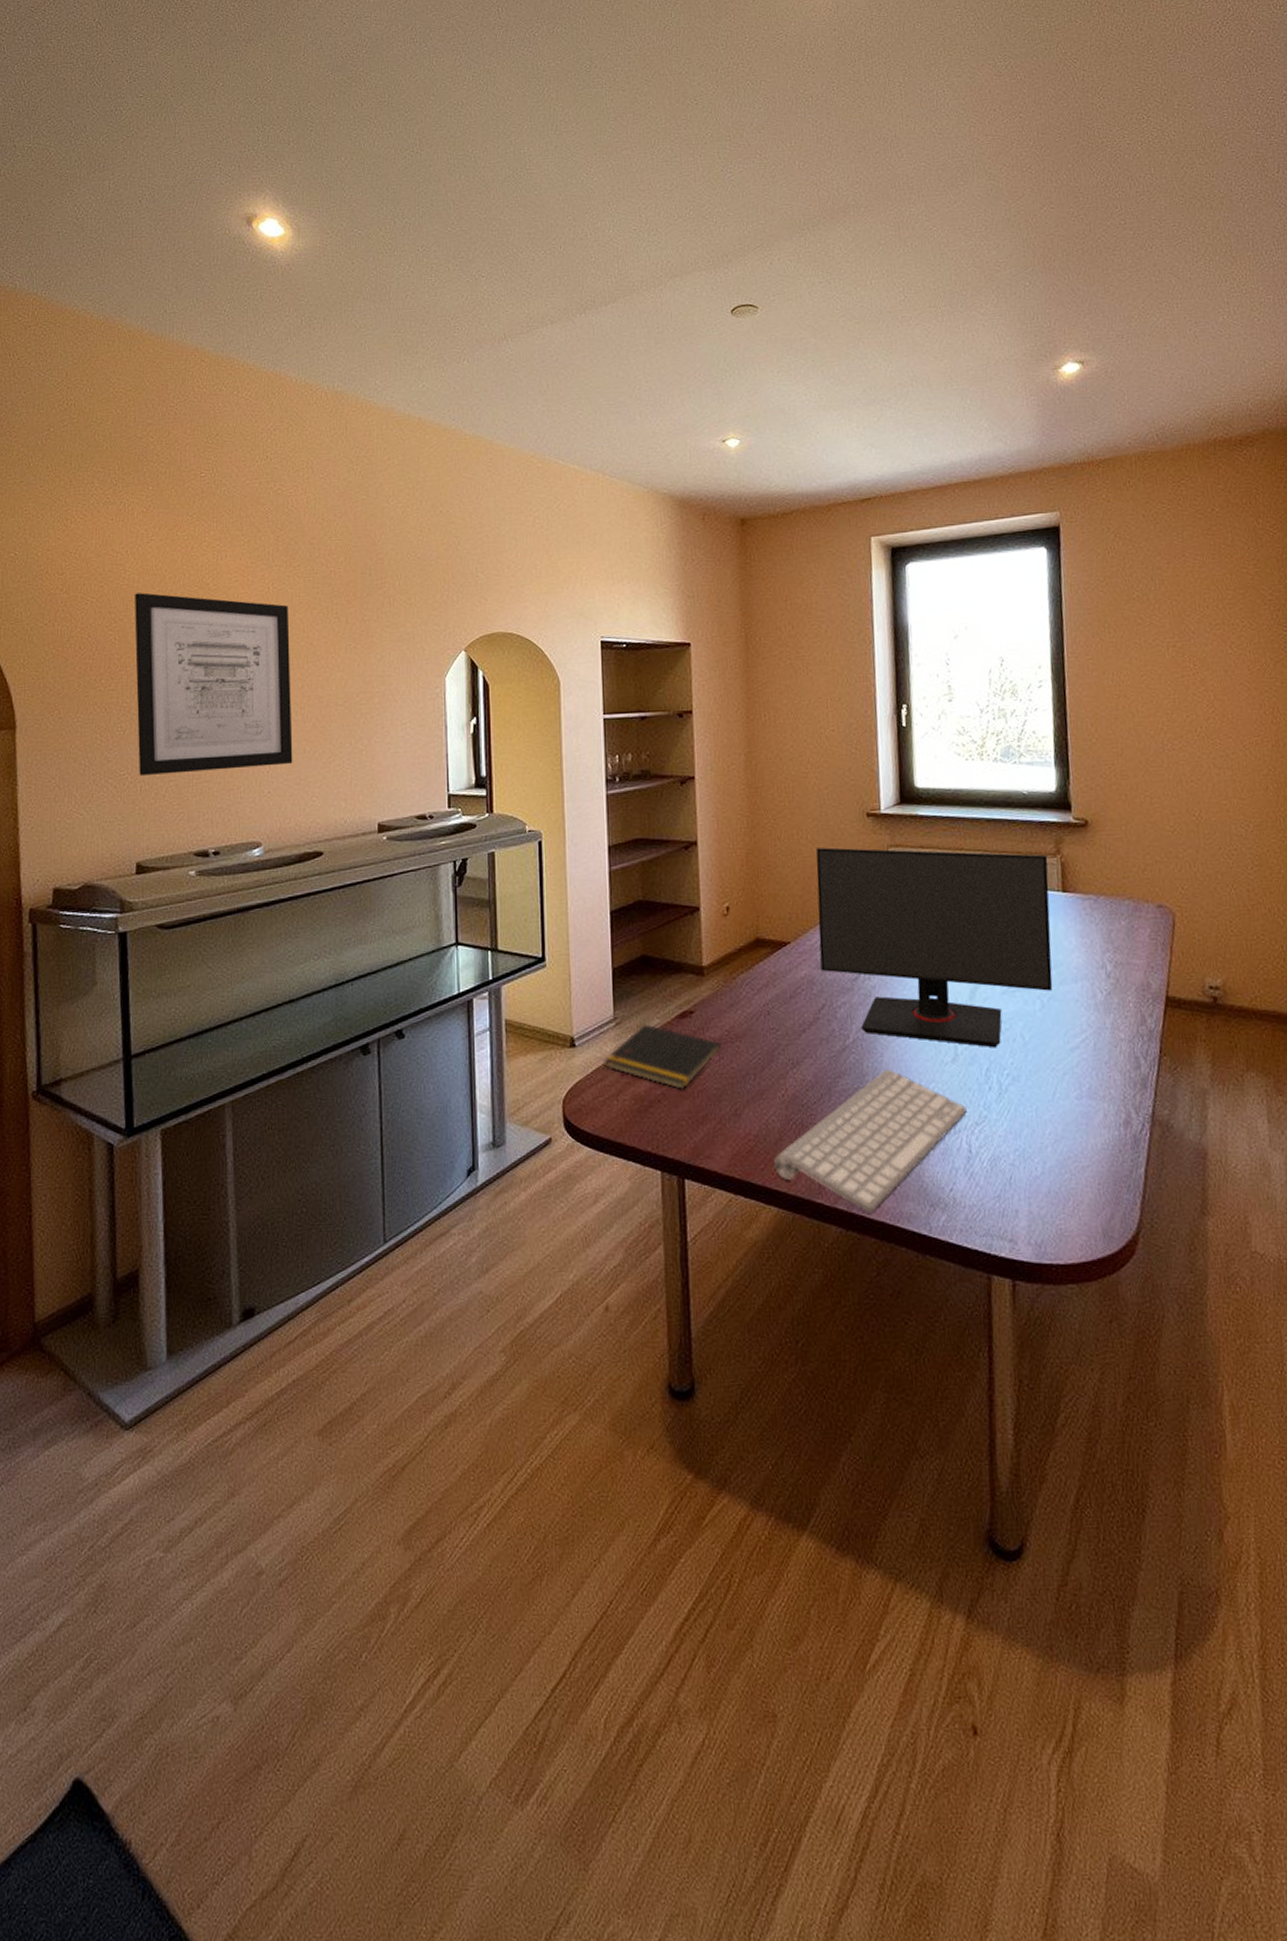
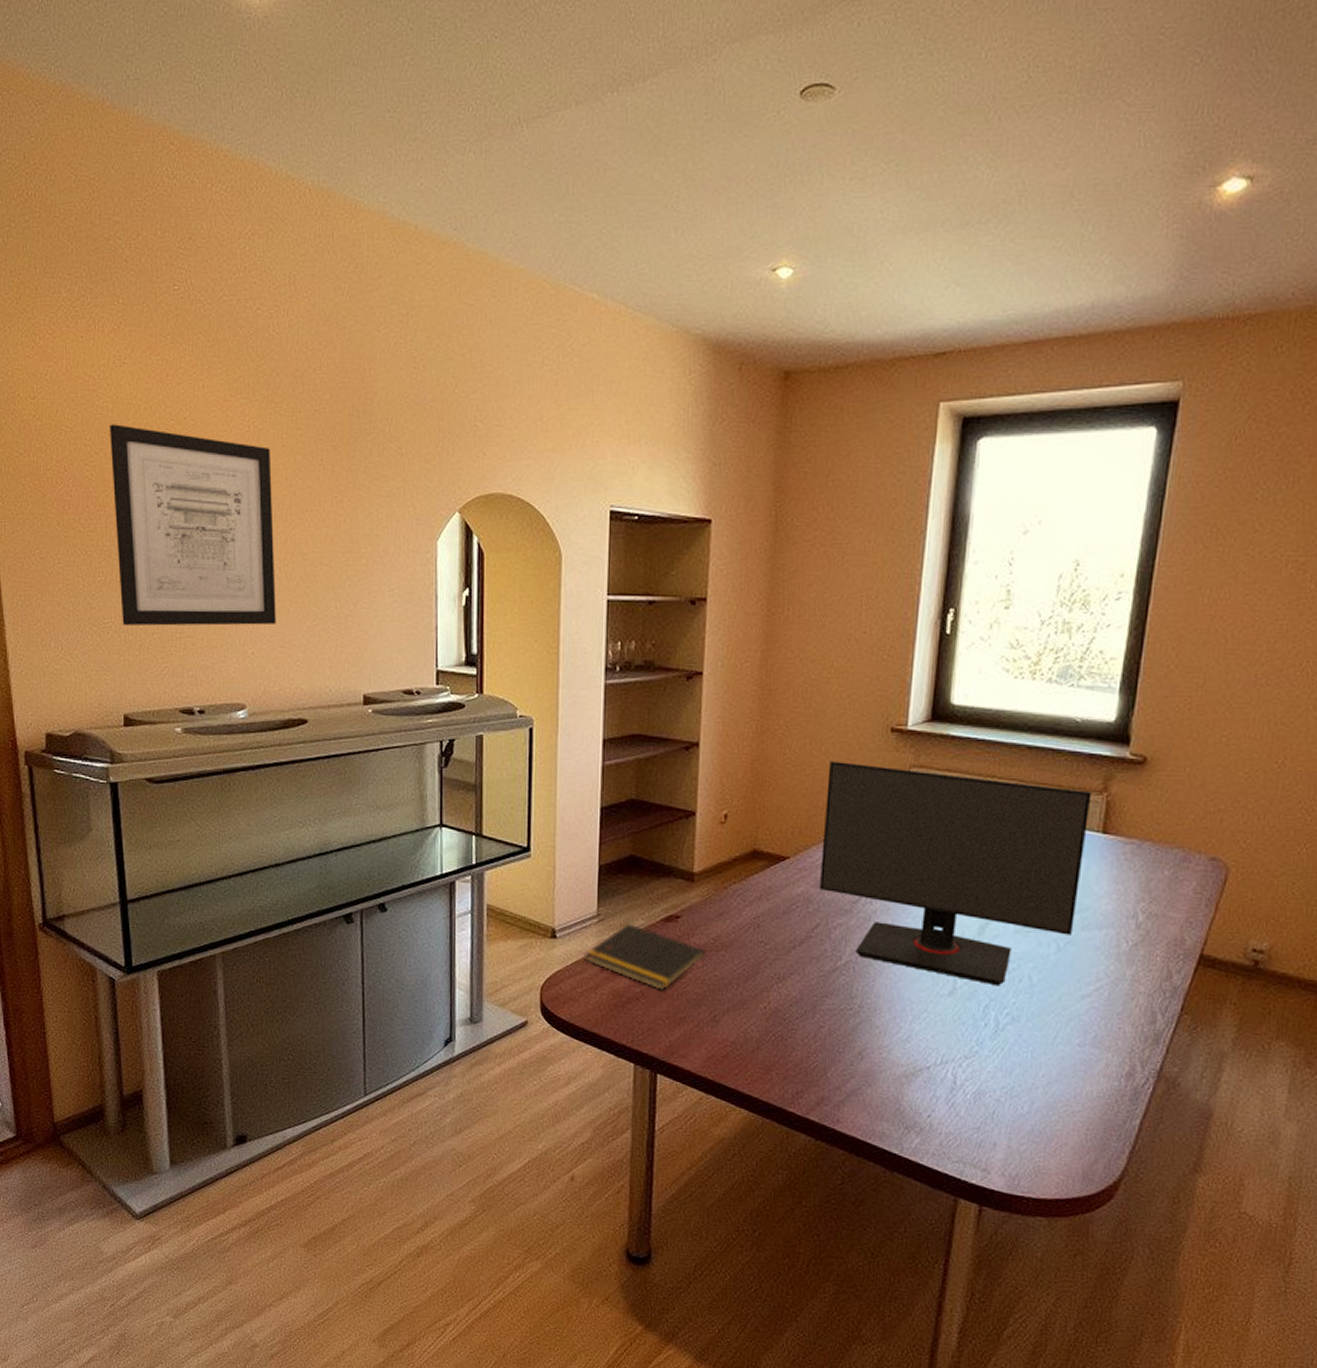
computer keyboard: present [774,1070,967,1214] -> none [749,995,957,1128]

